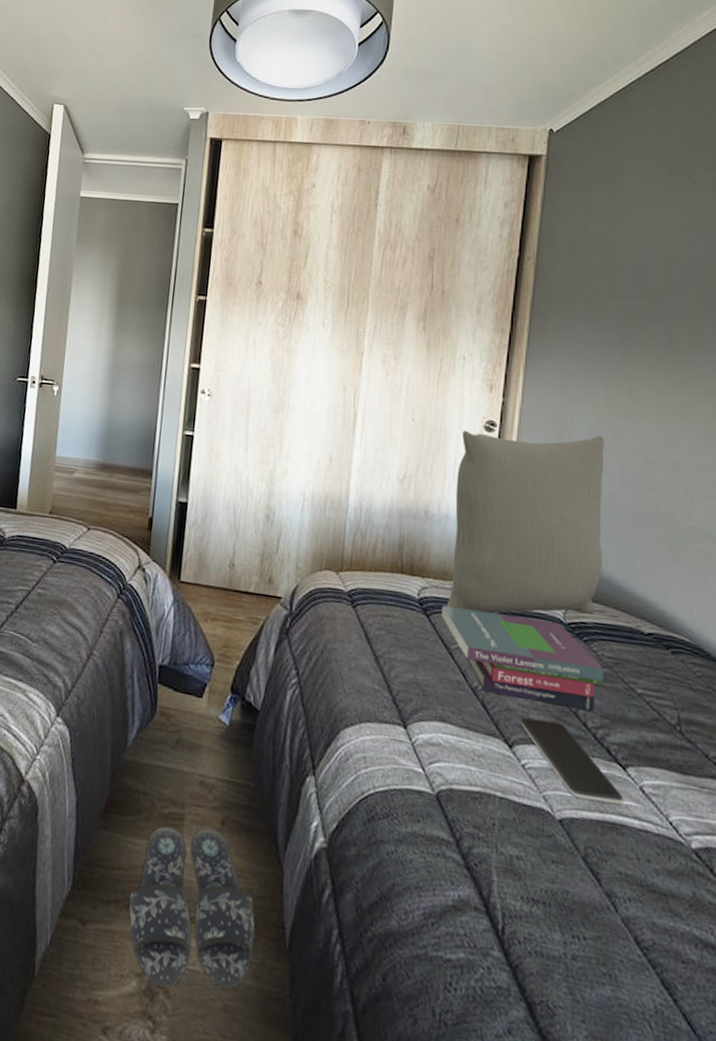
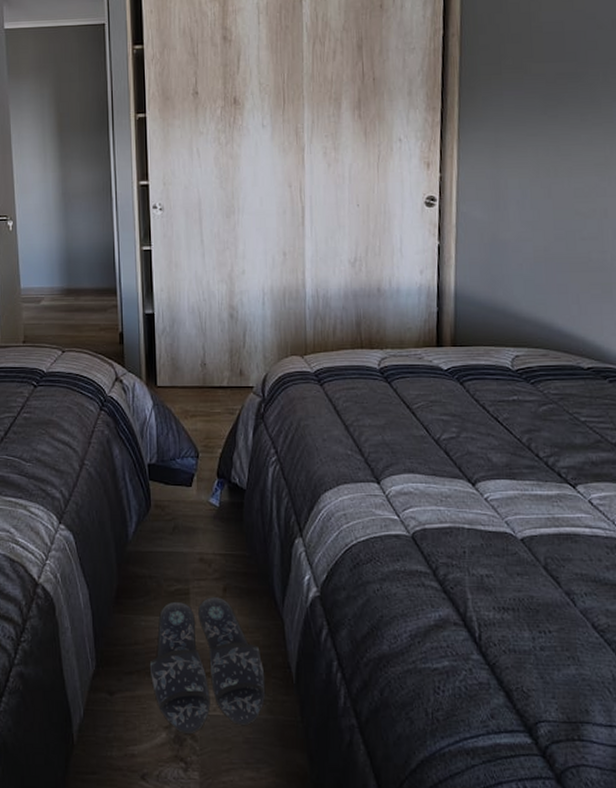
books: present [441,605,604,711] -> none [401,370,552,443]
pillow: present [447,430,605,614] -> none [403,195,543,373]
smartphone: present [520,717,623,806] -> none [480,456,575,519]

